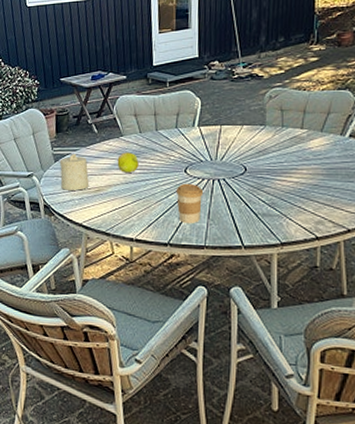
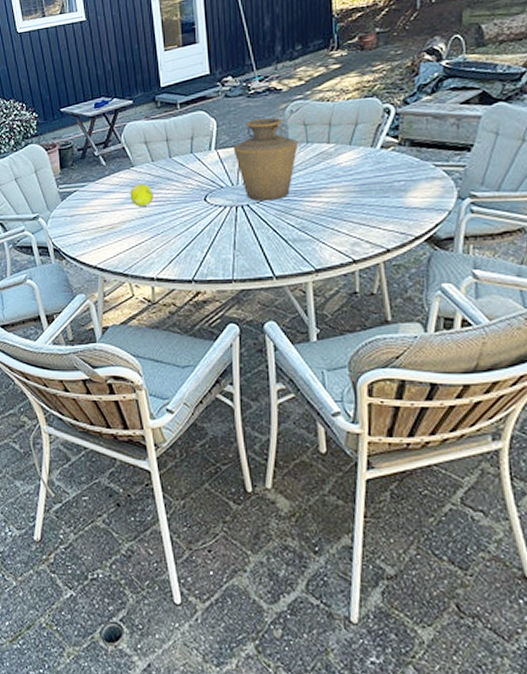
candle: present [59,154,89,191] -> none [66,190,100,231]
coffee cup: present [175,183,204,224] -> none [196,212,227,257]
vase: none [214,102,275,177] -> present [233,118,299,202]

